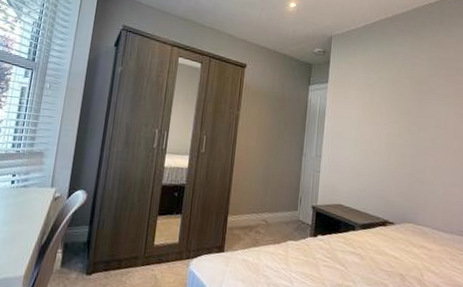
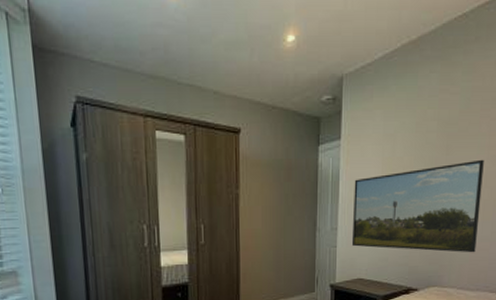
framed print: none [333,115,452,197] -> present [351,159,484,253]

